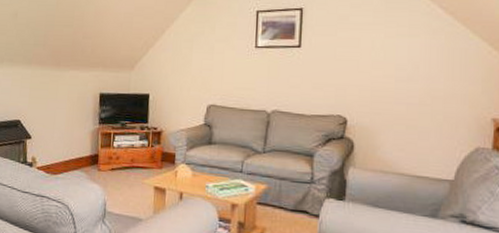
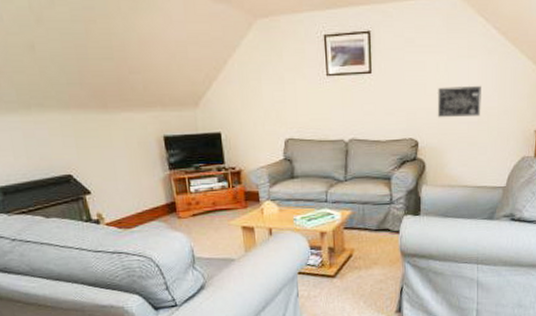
wall art: none [370,64,424,97] -> present [437,85,481,118]

